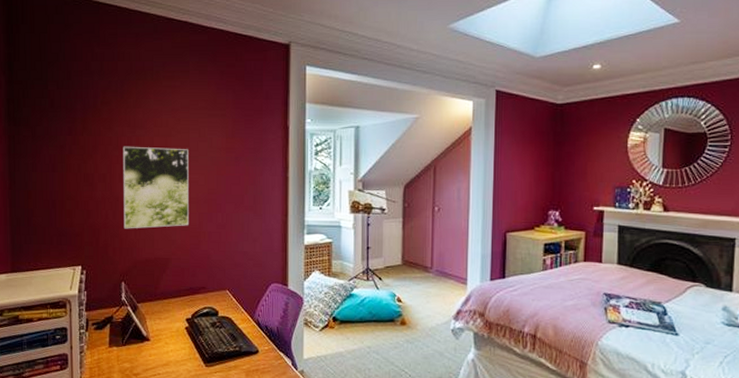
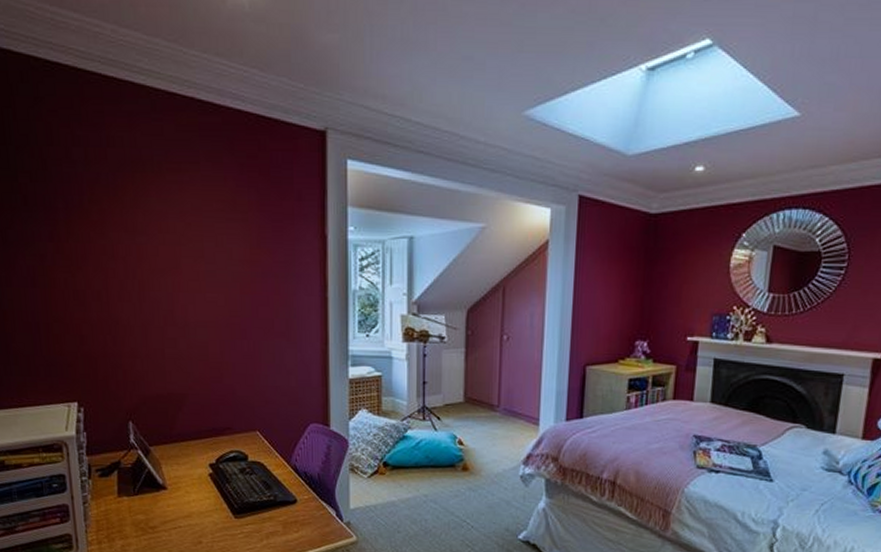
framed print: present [123,146,189,229] -> none [120,256,207,359]

